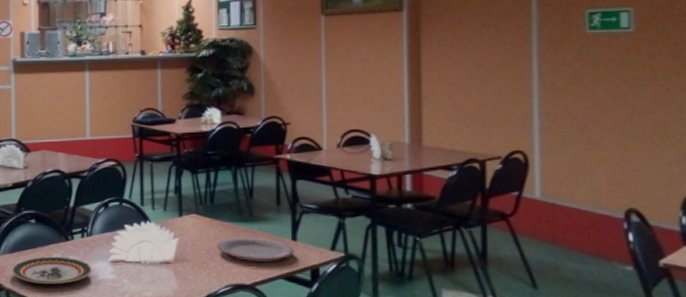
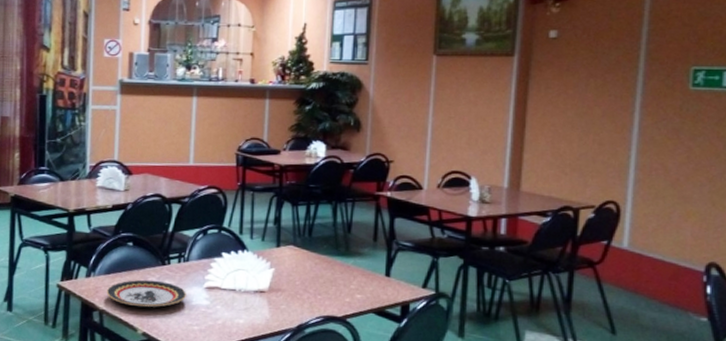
plate: present [216,236,294,261] -> none [311,270,386,296]

